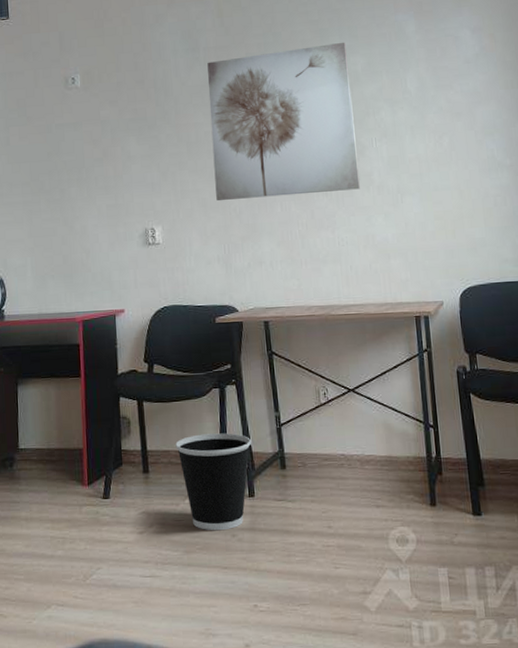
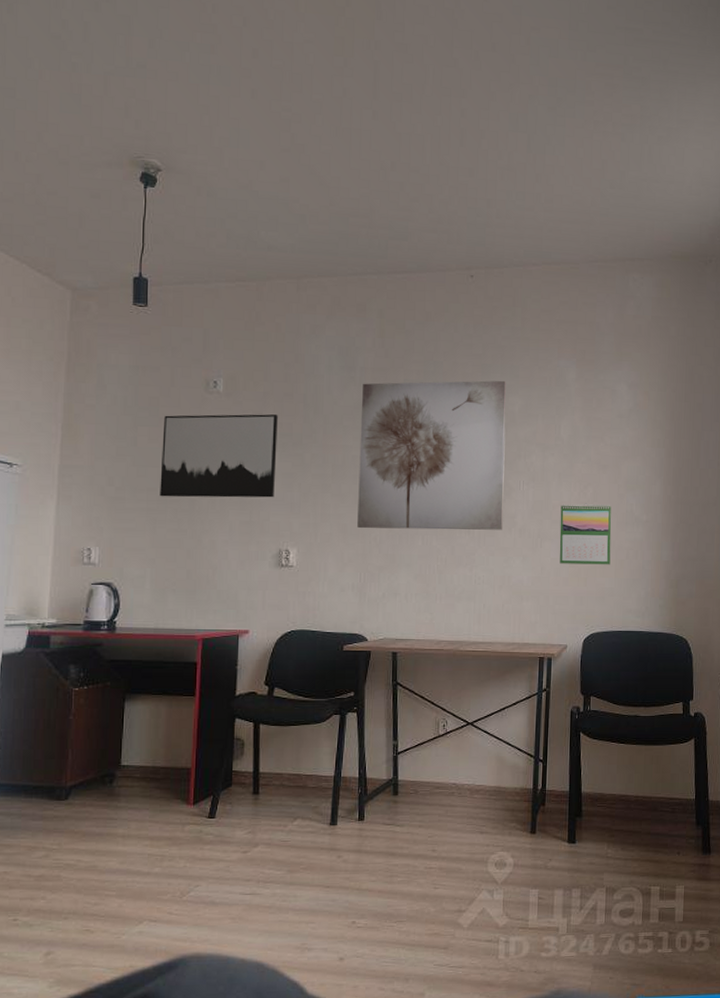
wall art: none [31,102,136,190] -> present [160,414,278,498]
wastebasket: present [175,433,251,531] -> none [289,759,366,852]
calendar: none [417,152,478,218] -> present [559,503,612,565]

